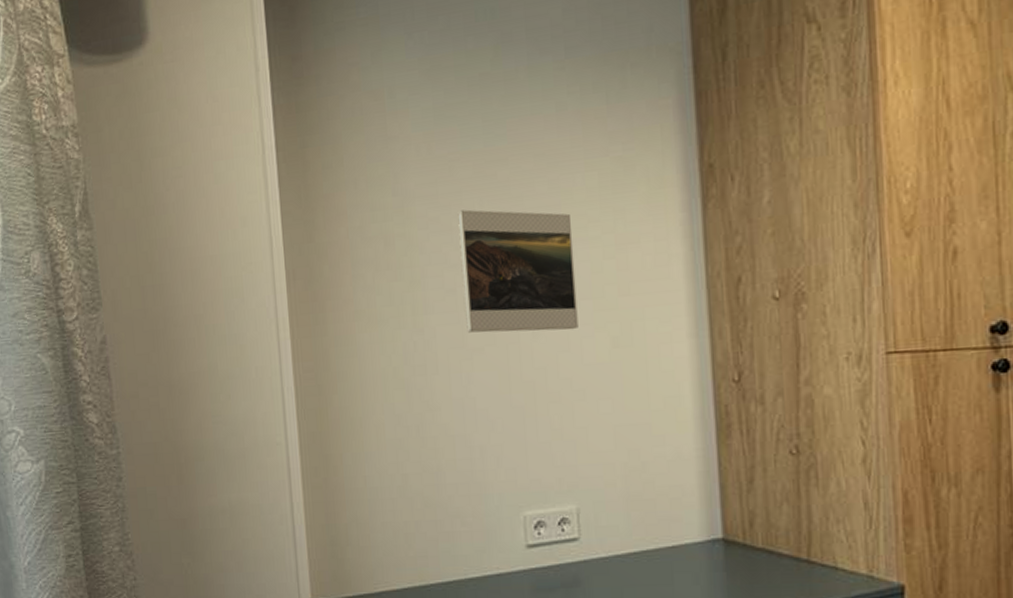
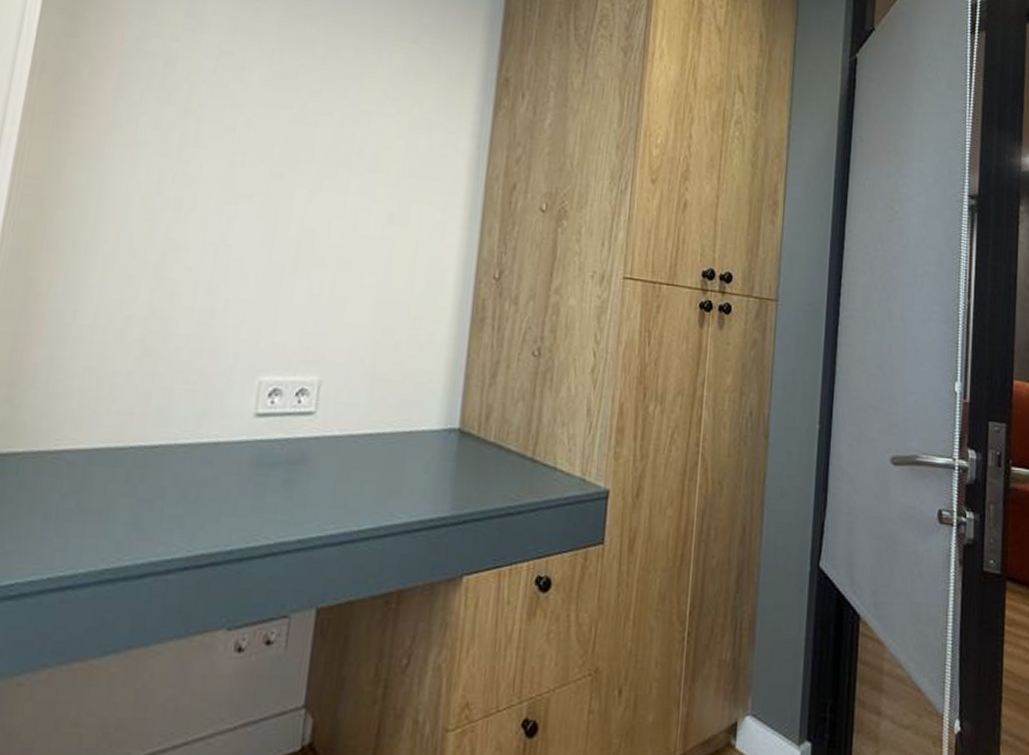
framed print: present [458,209,578,333] -> none [238,52,371,198]

